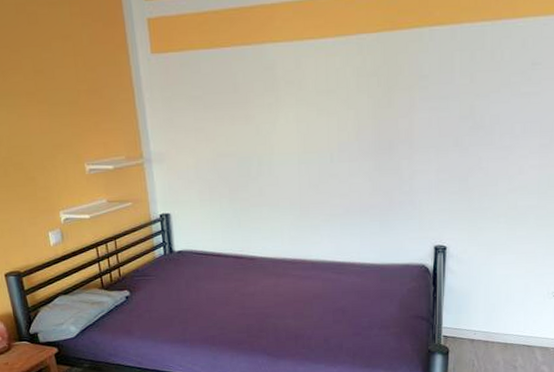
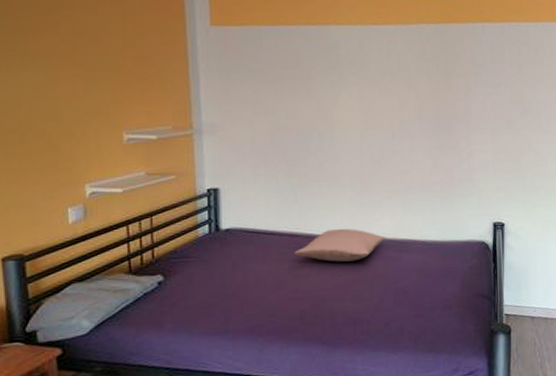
pillow: none [240,251,325,282] -> present [294,228,386,262]

